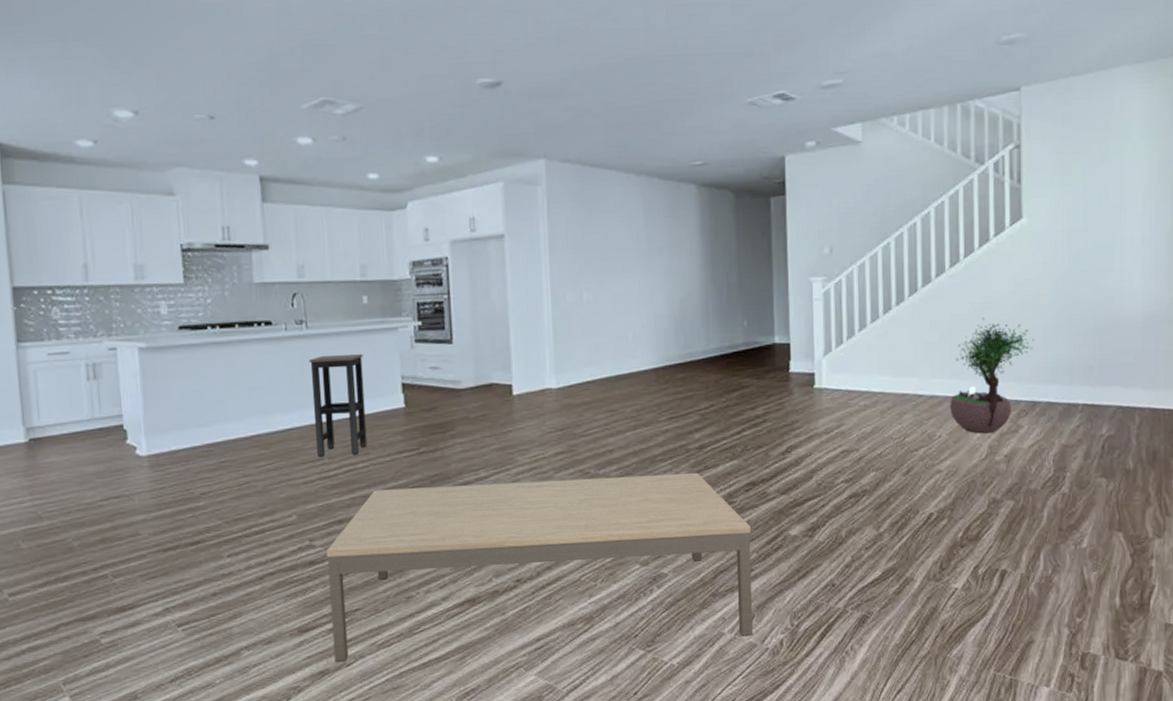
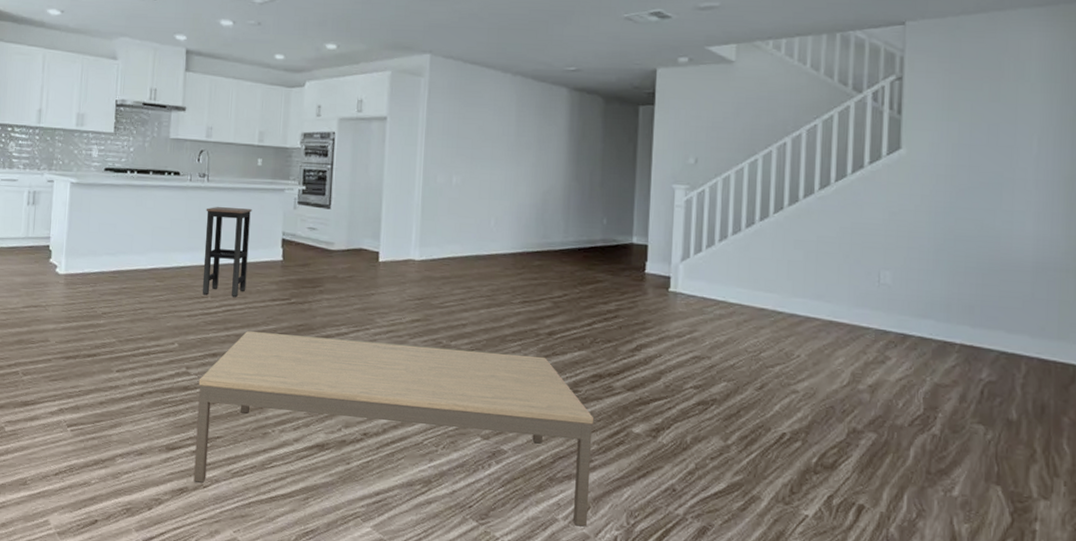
potted tree: present [950,318,1035,434] -> none [811,243,909,361]

